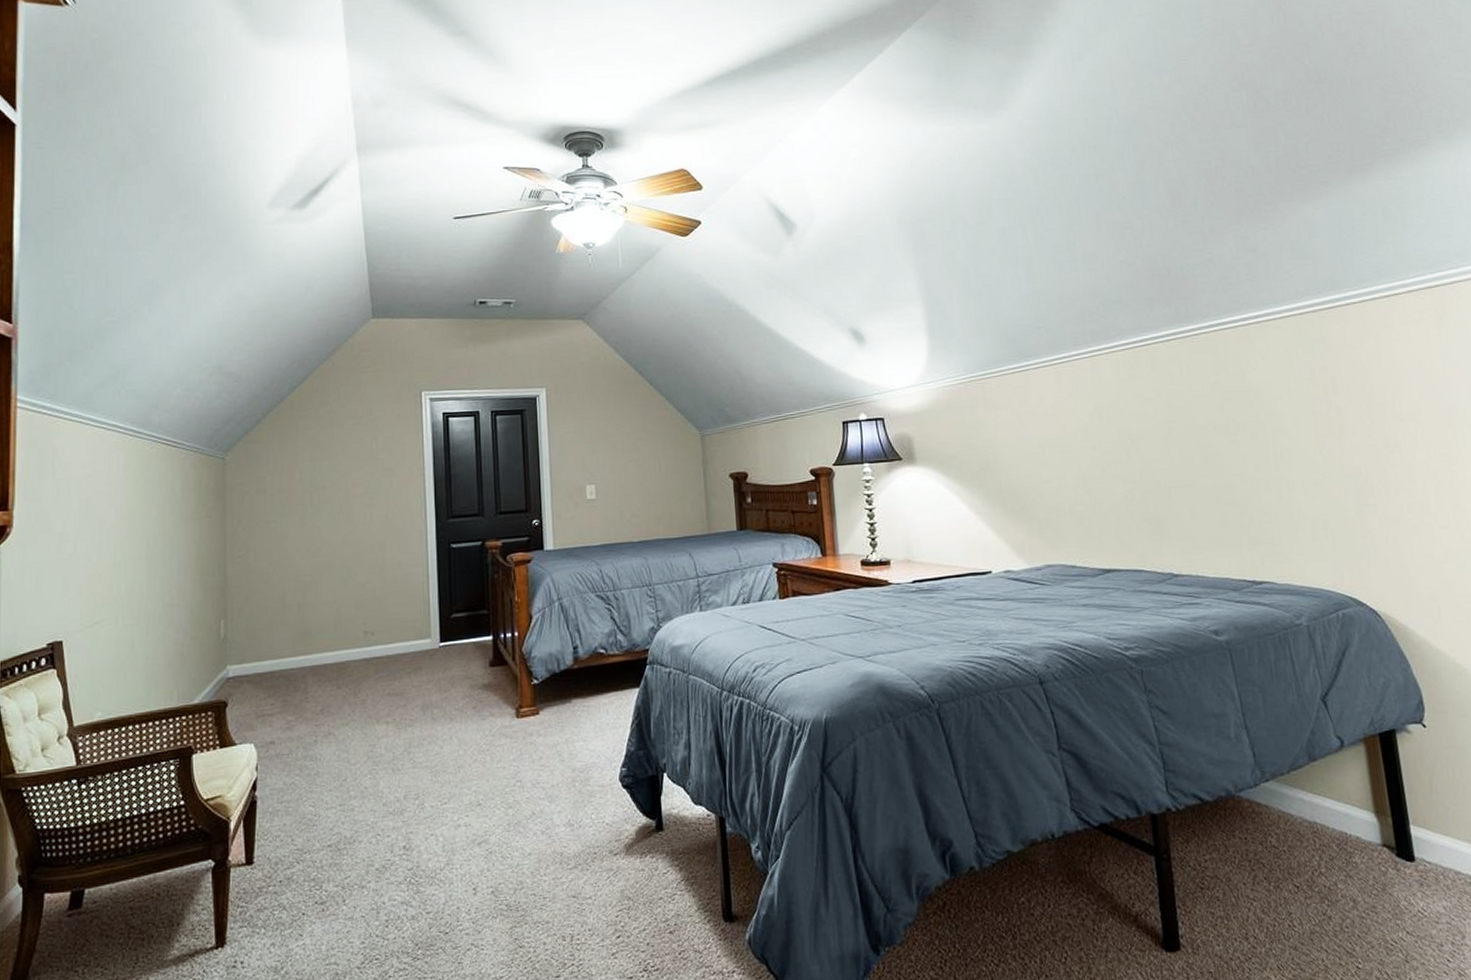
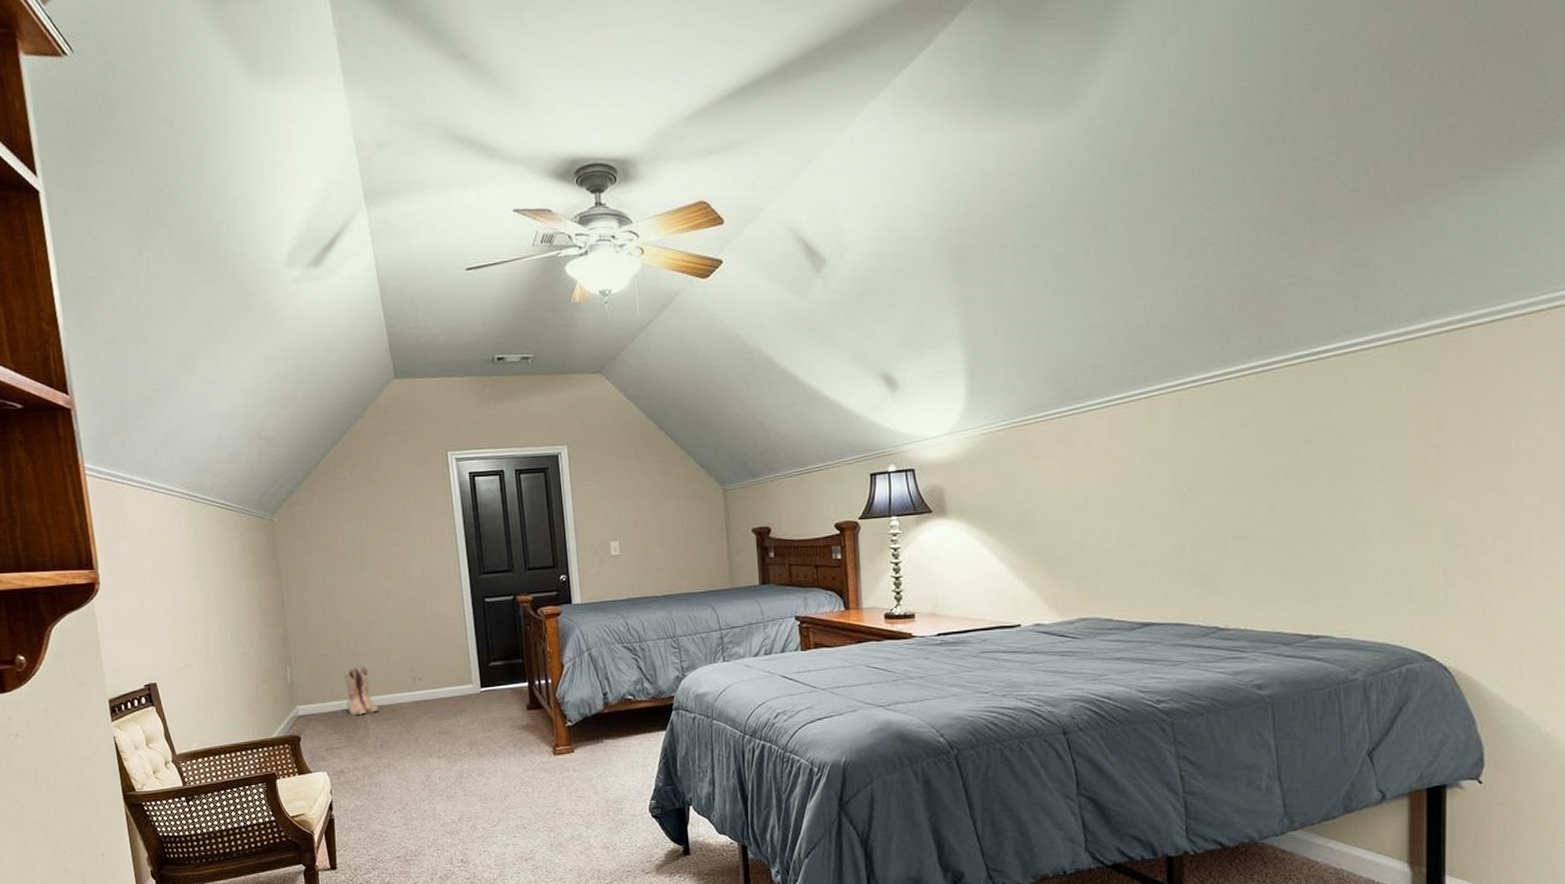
boots: none [284,617,323,677] -> present [342,664,380,716]

